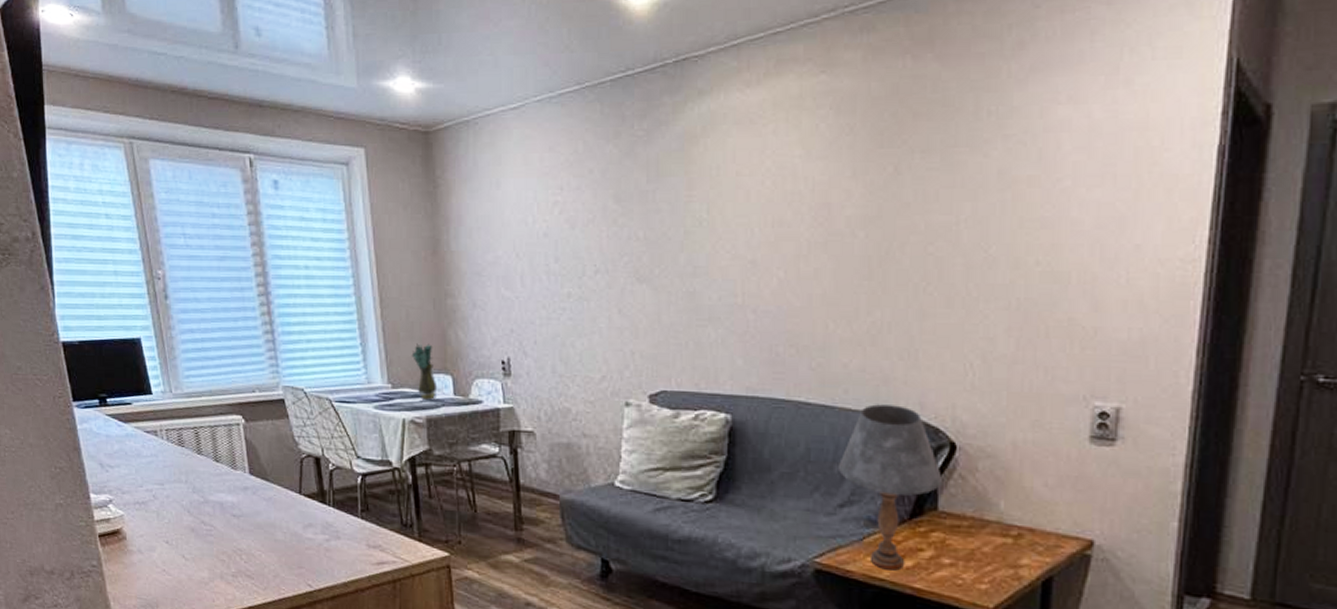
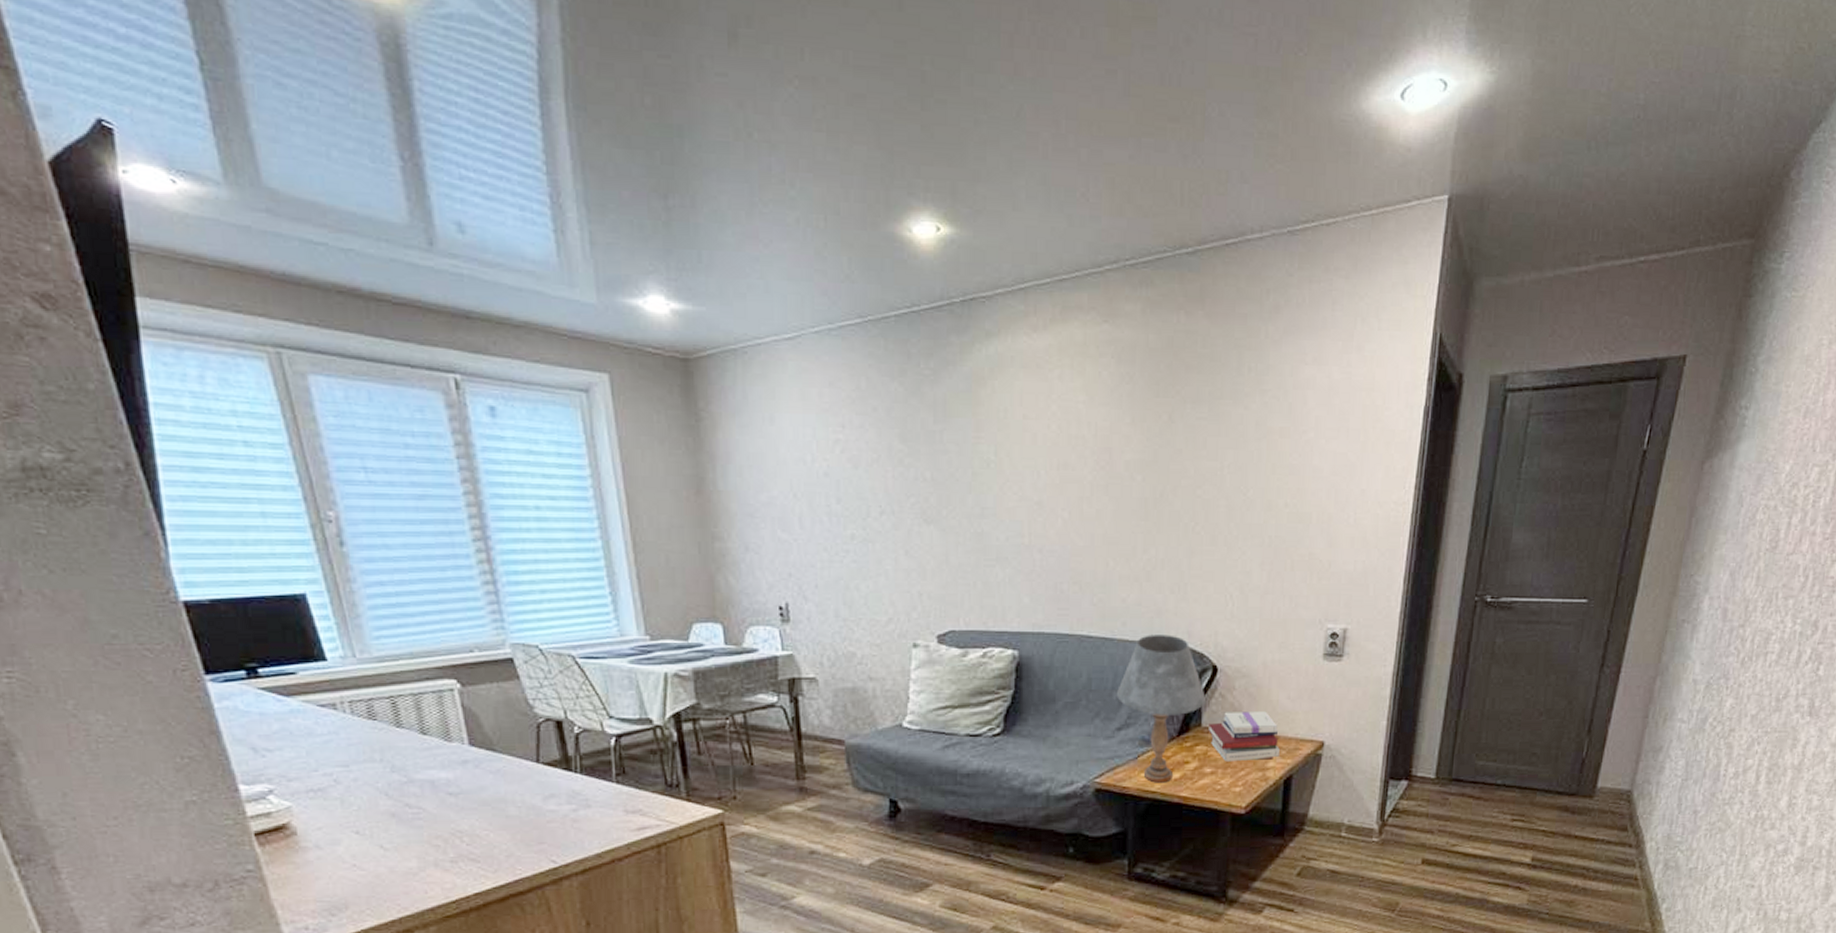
vase: present [411,343,438,400] -> none [673,591,706,650]
books: none [945,496,1036,556] -> present [1207,711,1280,762]

